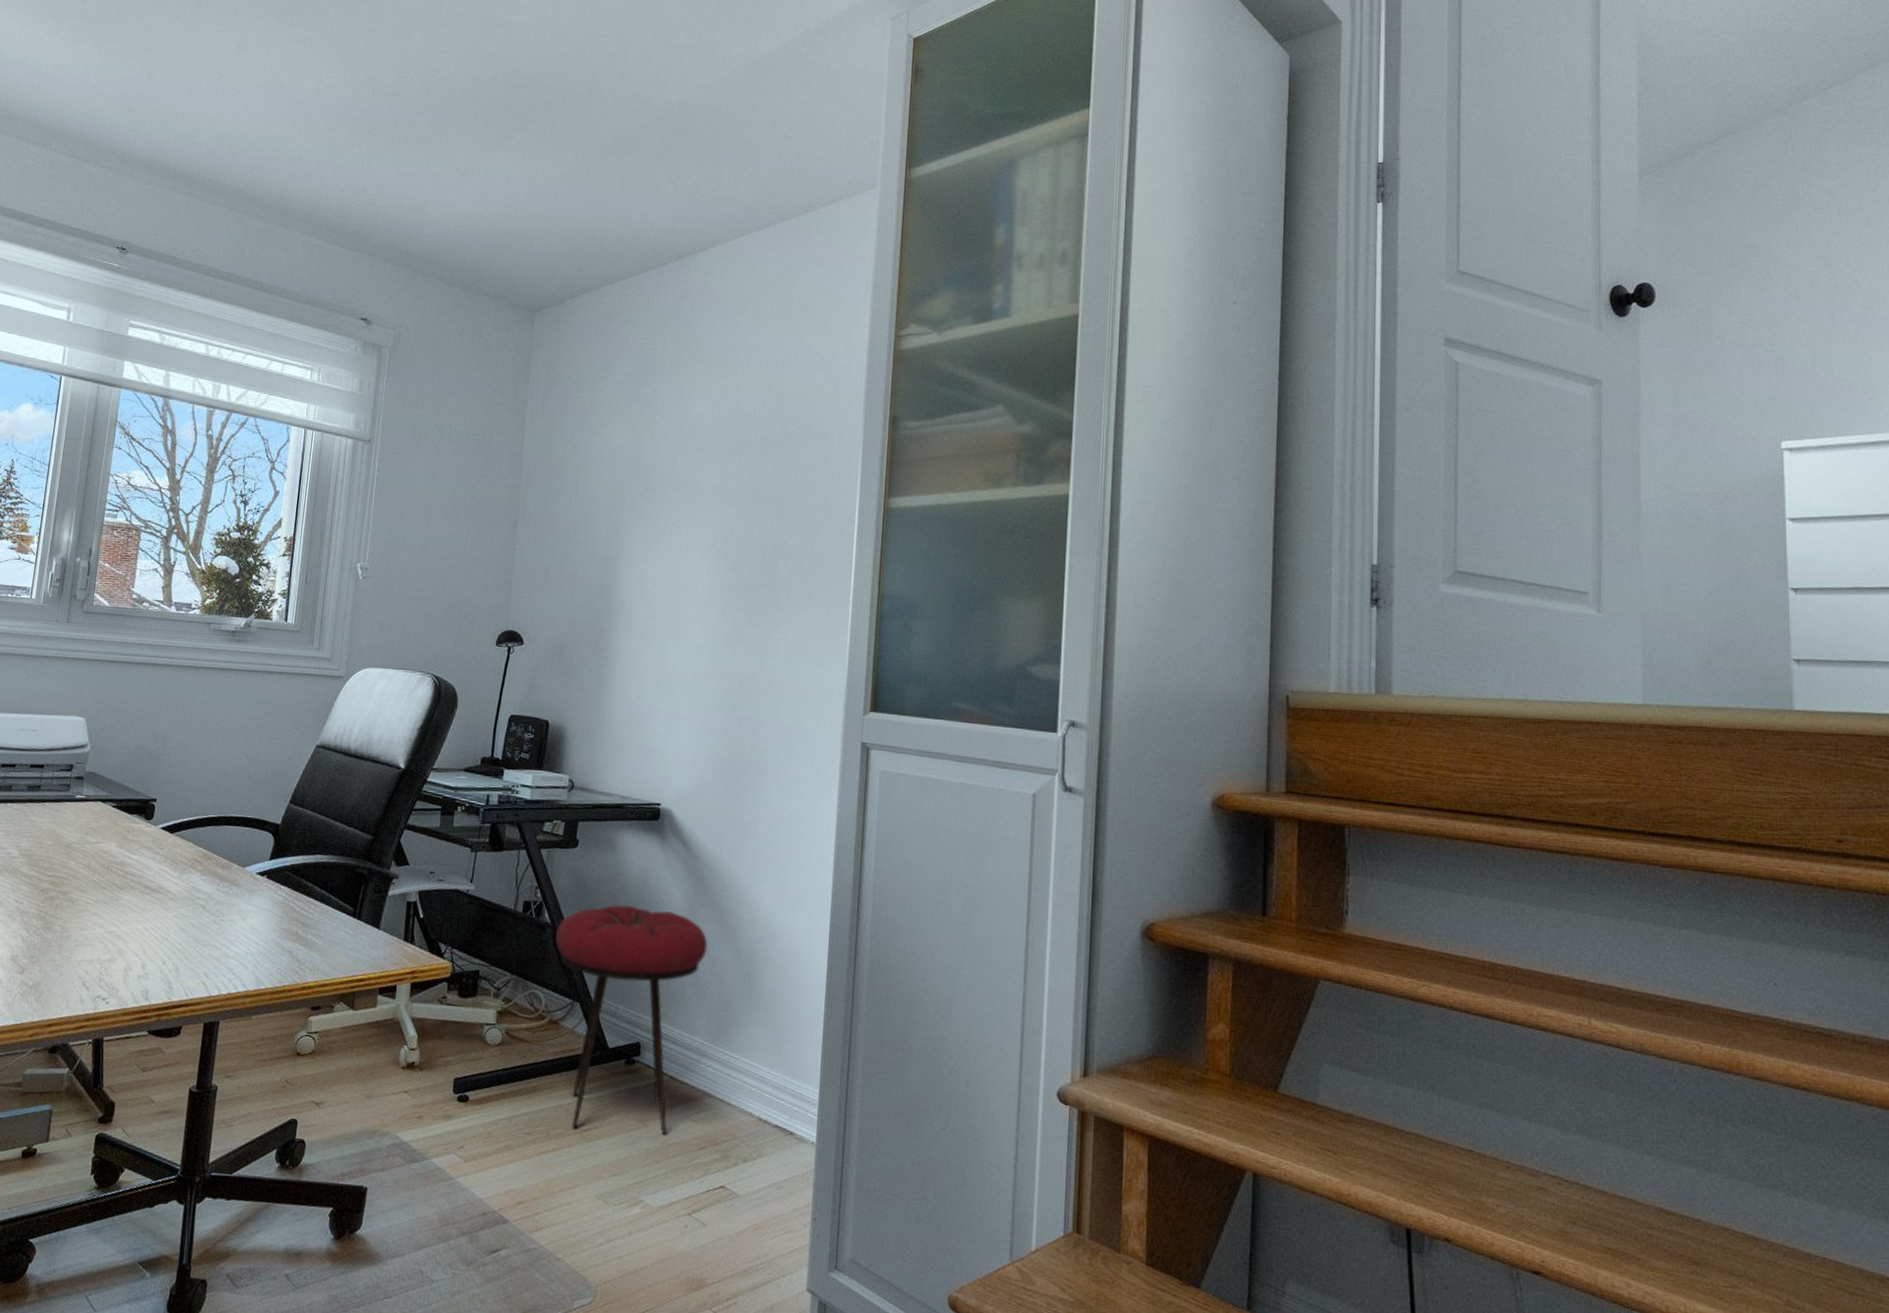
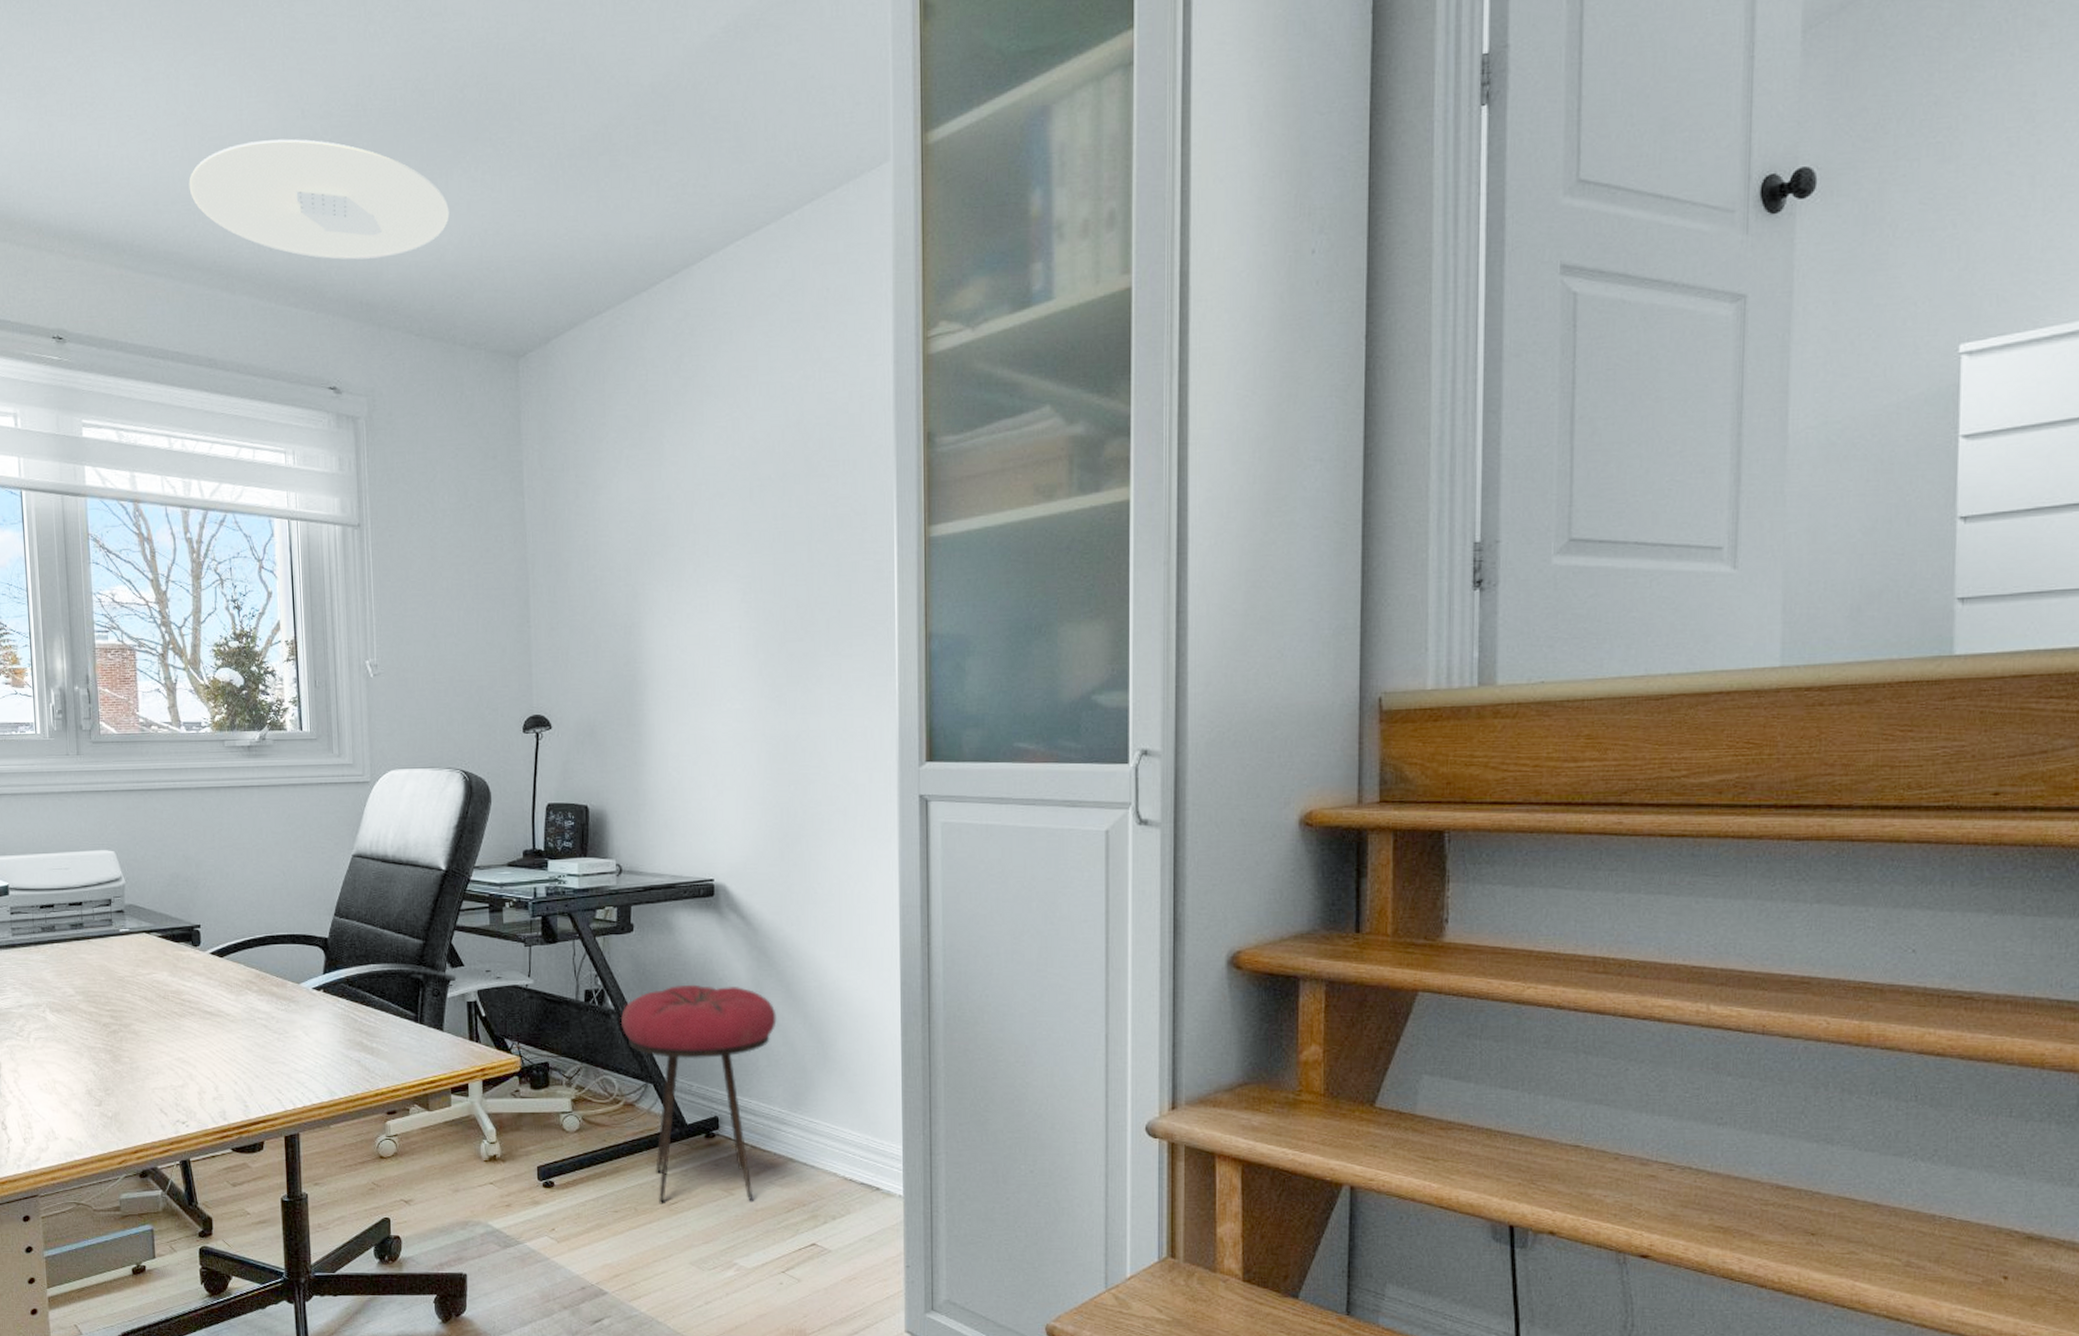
ceiling light: none [263,107,491,215] -> present [189,139,450,260]

